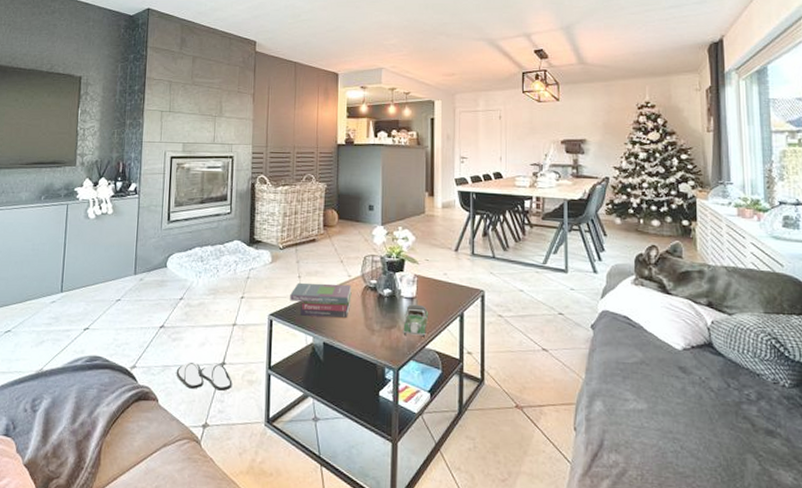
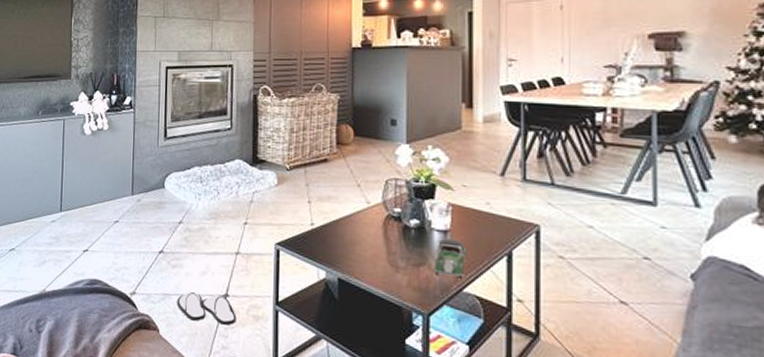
books: present [290,282,352,318] -> none [299,208,371,251]

